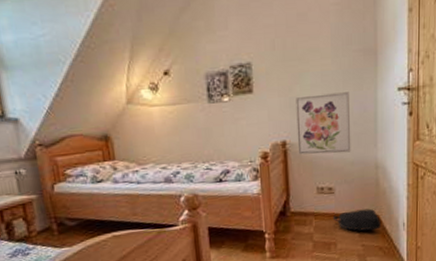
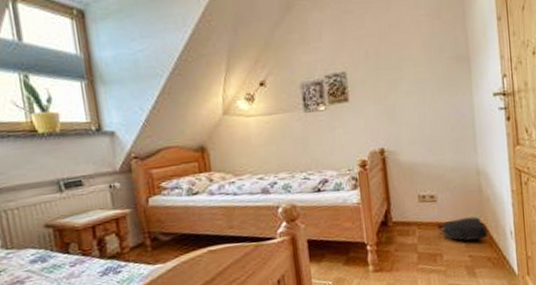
wall art: present [296,92,351,155] -> none [392,98,451,162]

